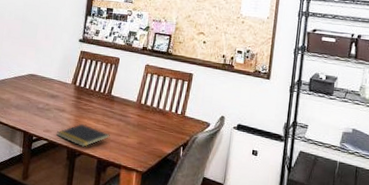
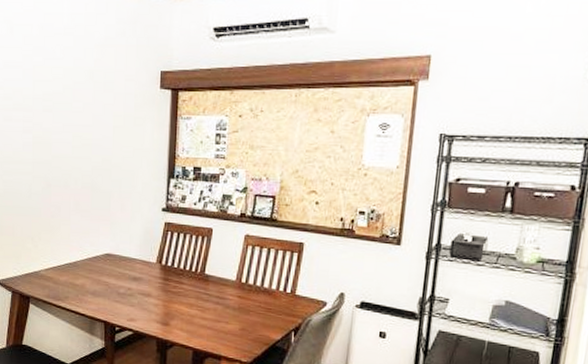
notepad: present [56,124,110,148] -> none [143,310,206,338]

